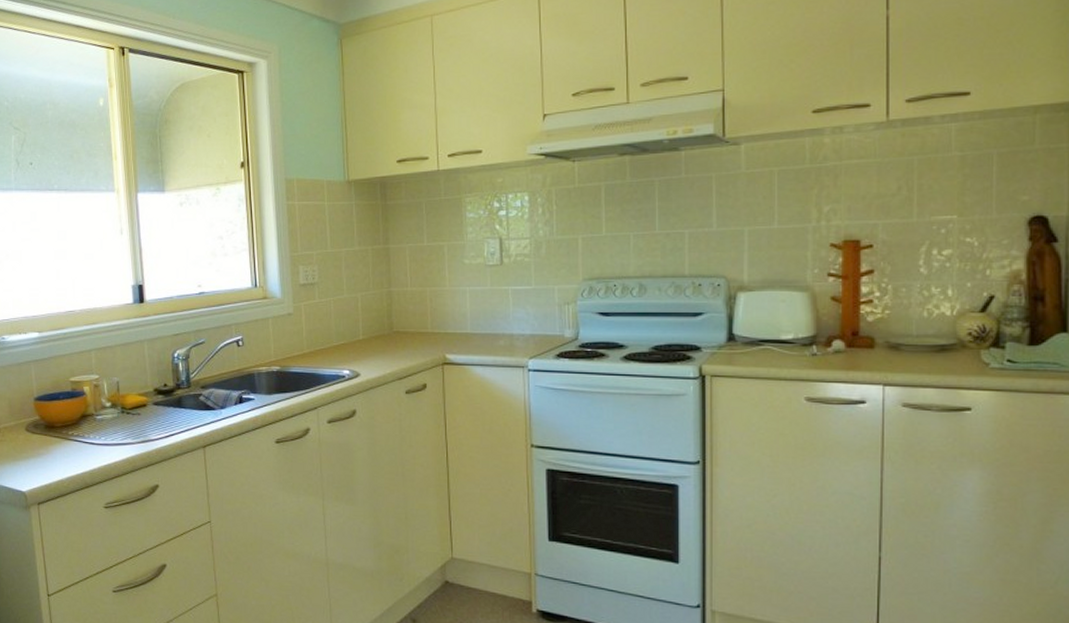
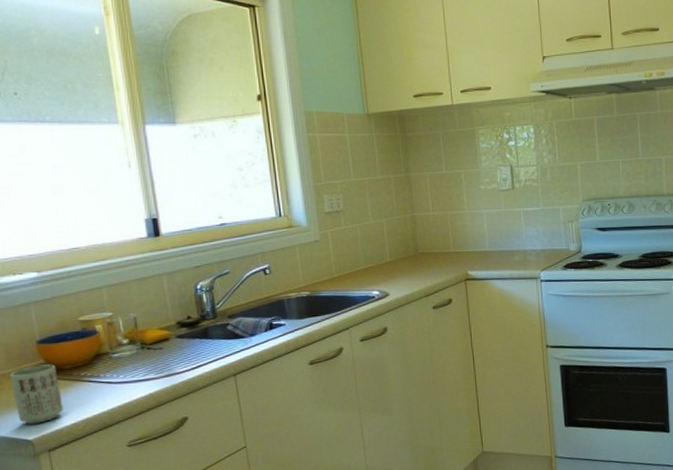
cup: none [11,421,52,477] -> present [10,364,63,424]

